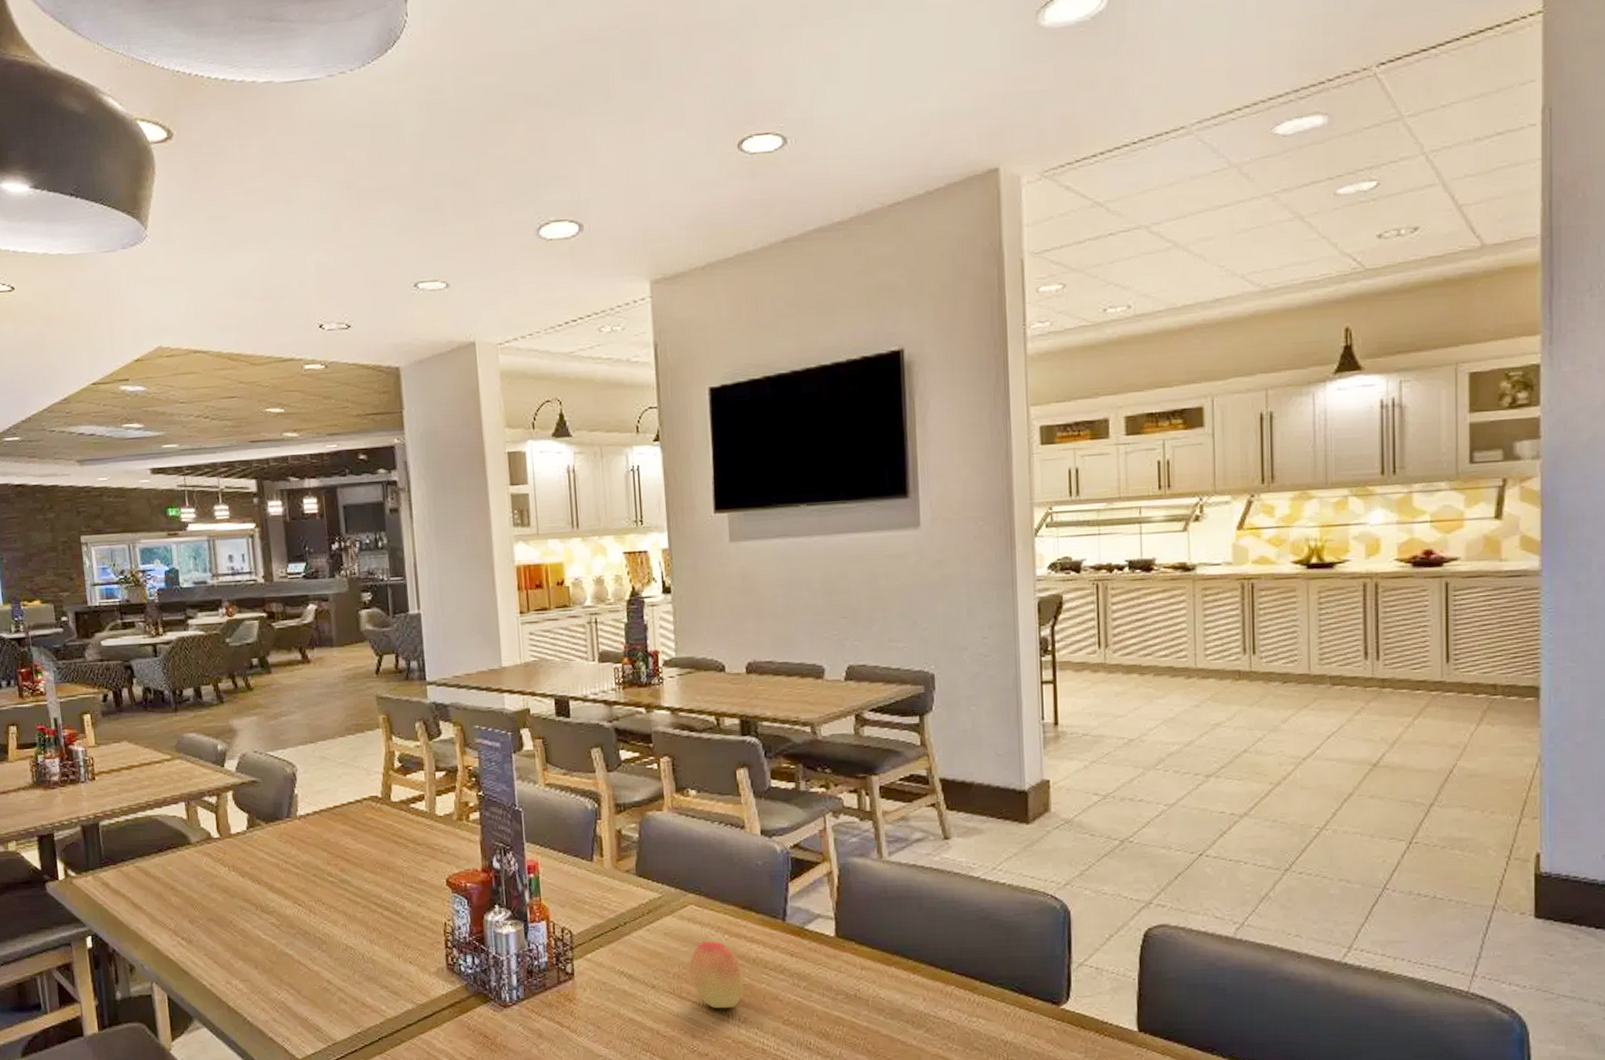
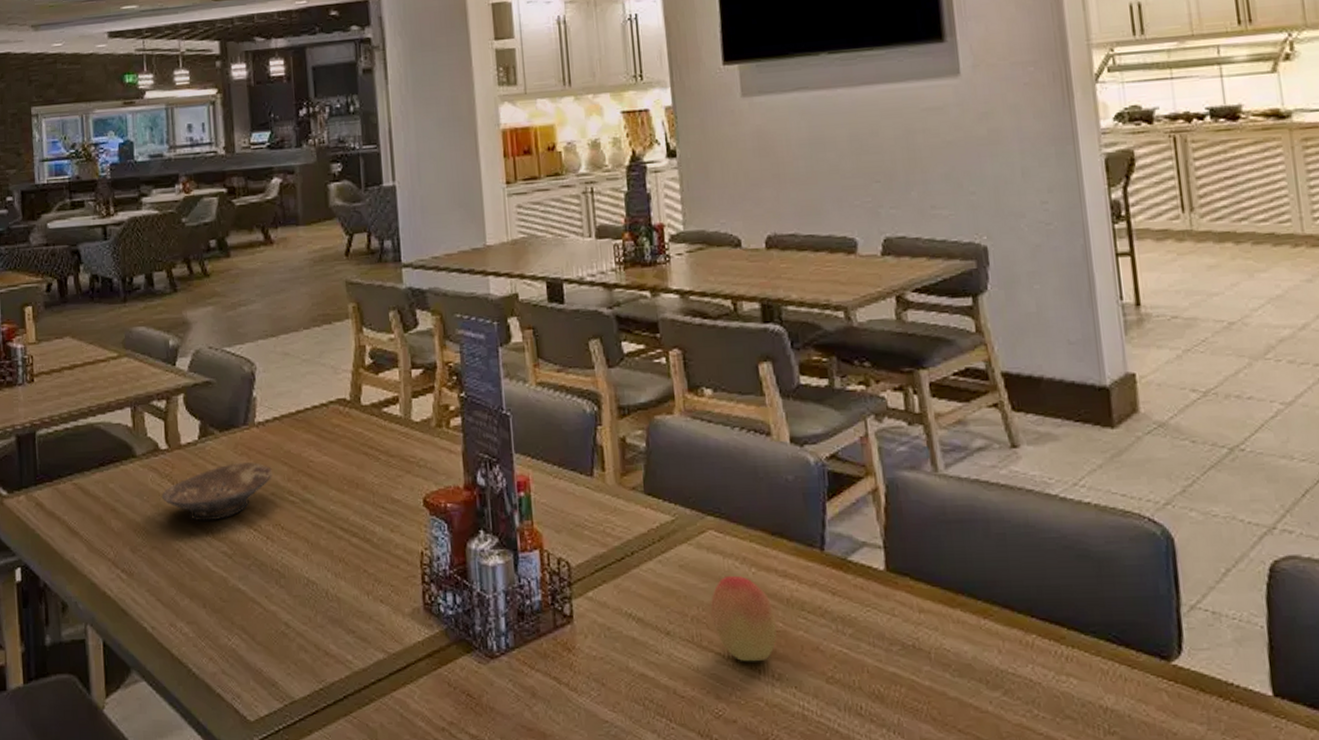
bowl: none [215,849,313,898] -> present [161,462,272,522]

